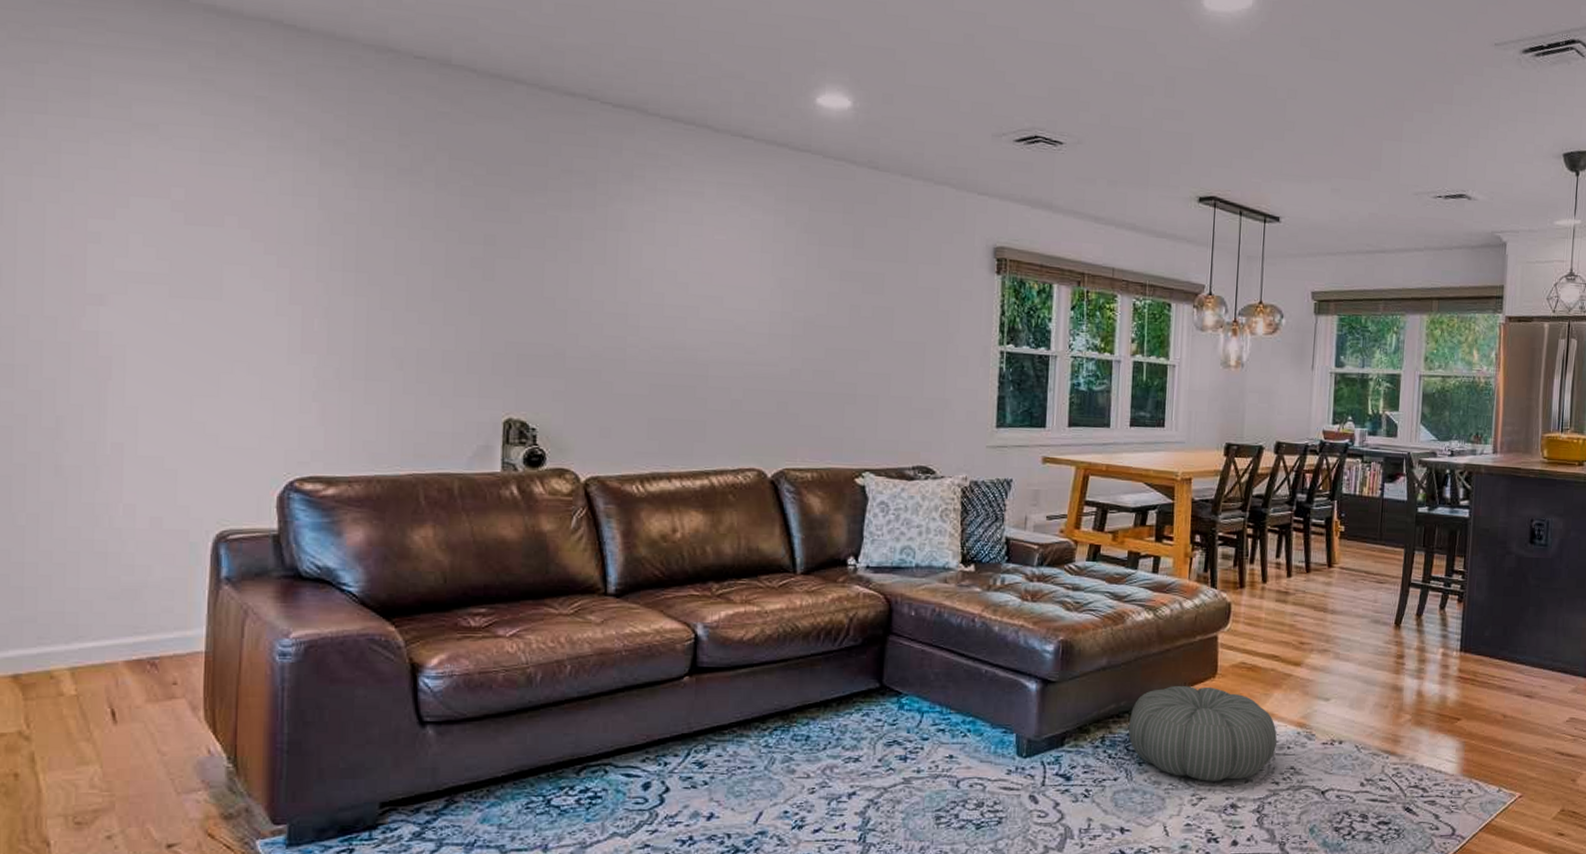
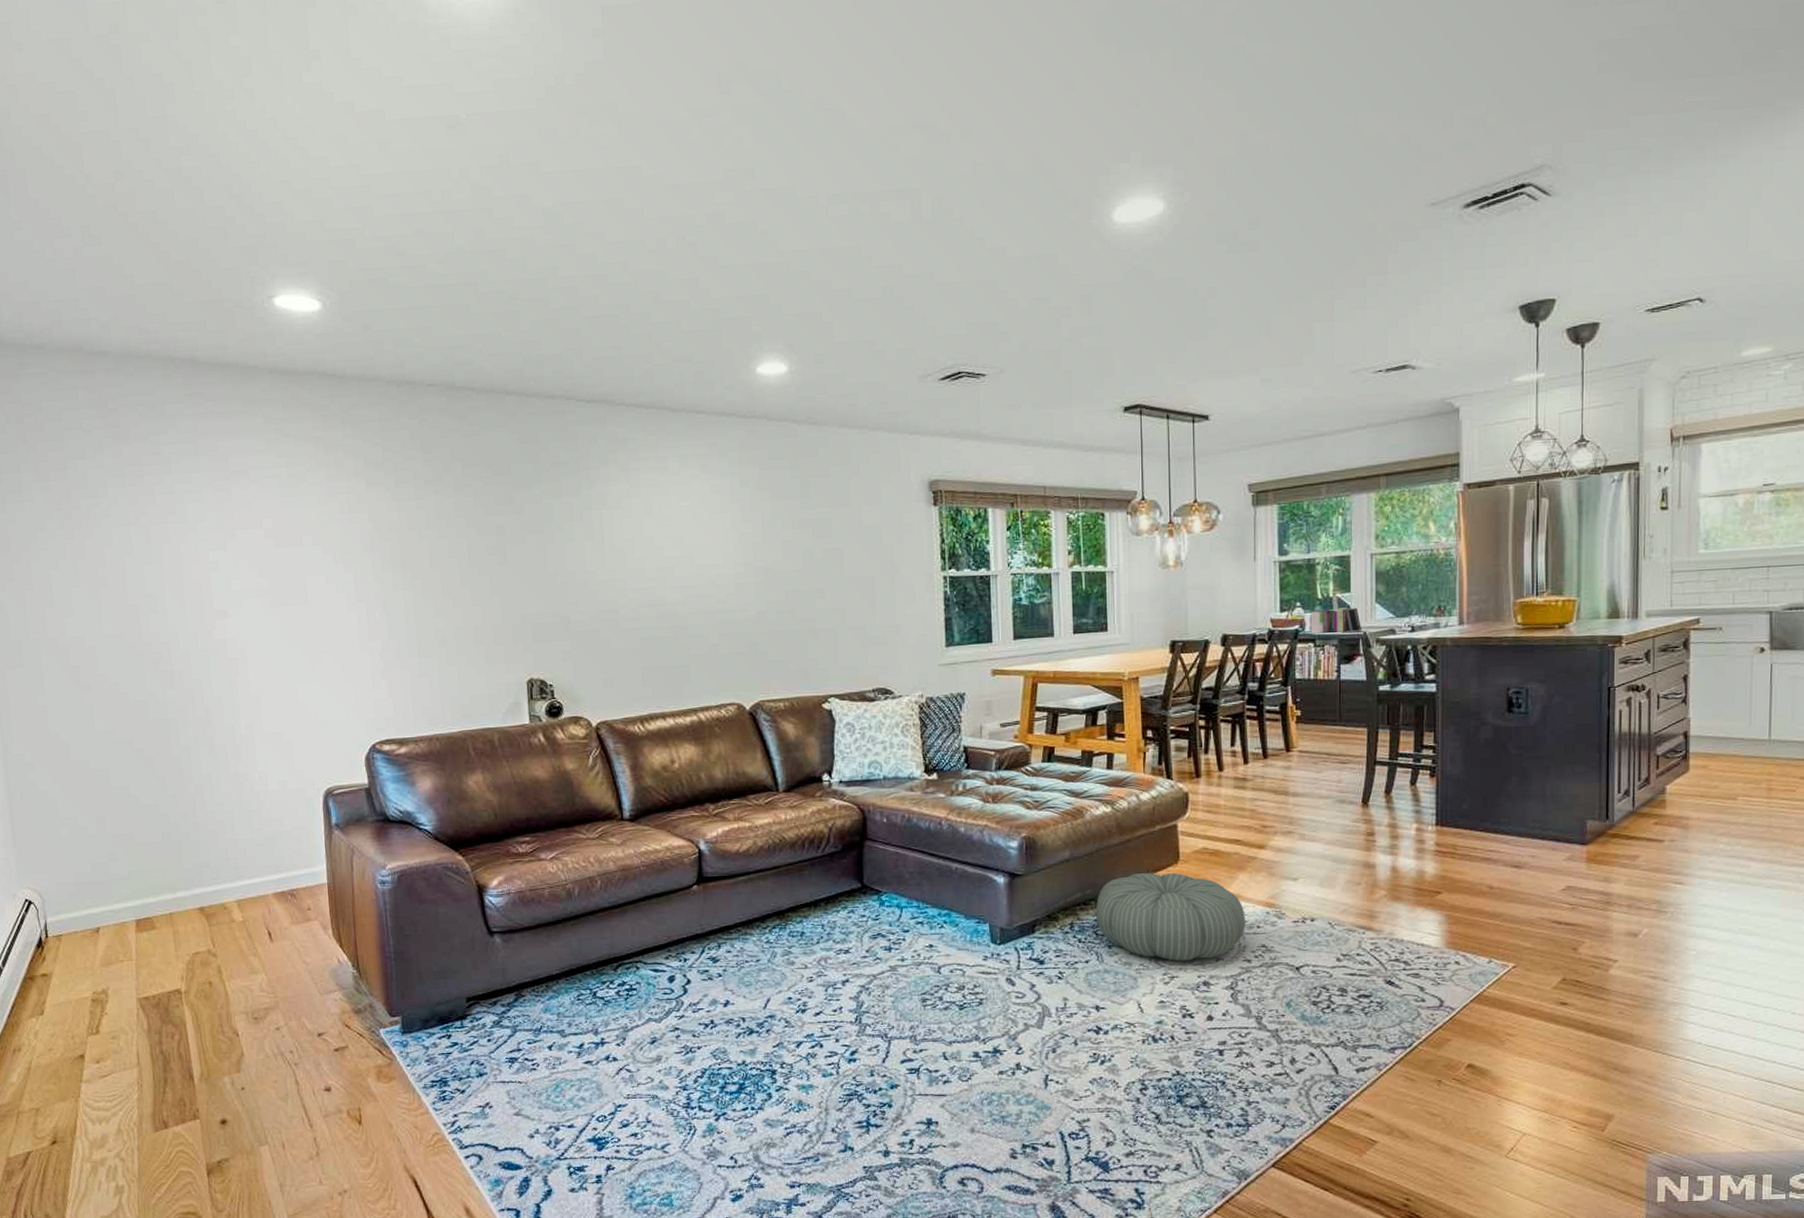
books: none [1359,425,1407,451] -> present [1310,607,1363,634]

